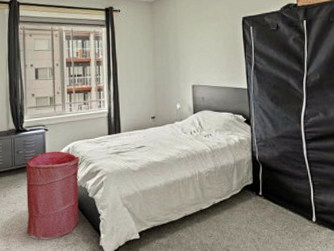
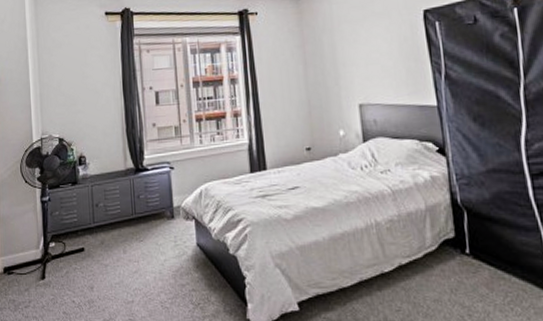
laundry hamper: present [26,151,80,240] -> none [149,194,218,310]

